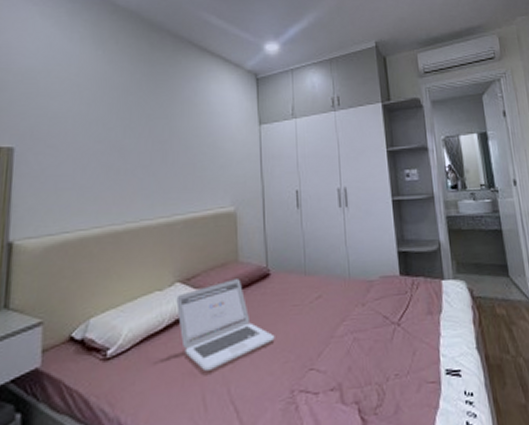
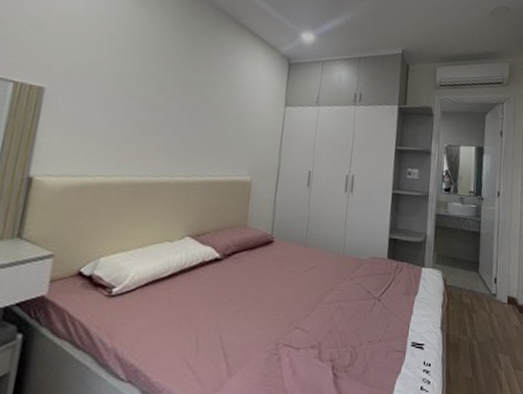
laptop: present [176,279,275,371] -> none [183,241,270,318]

